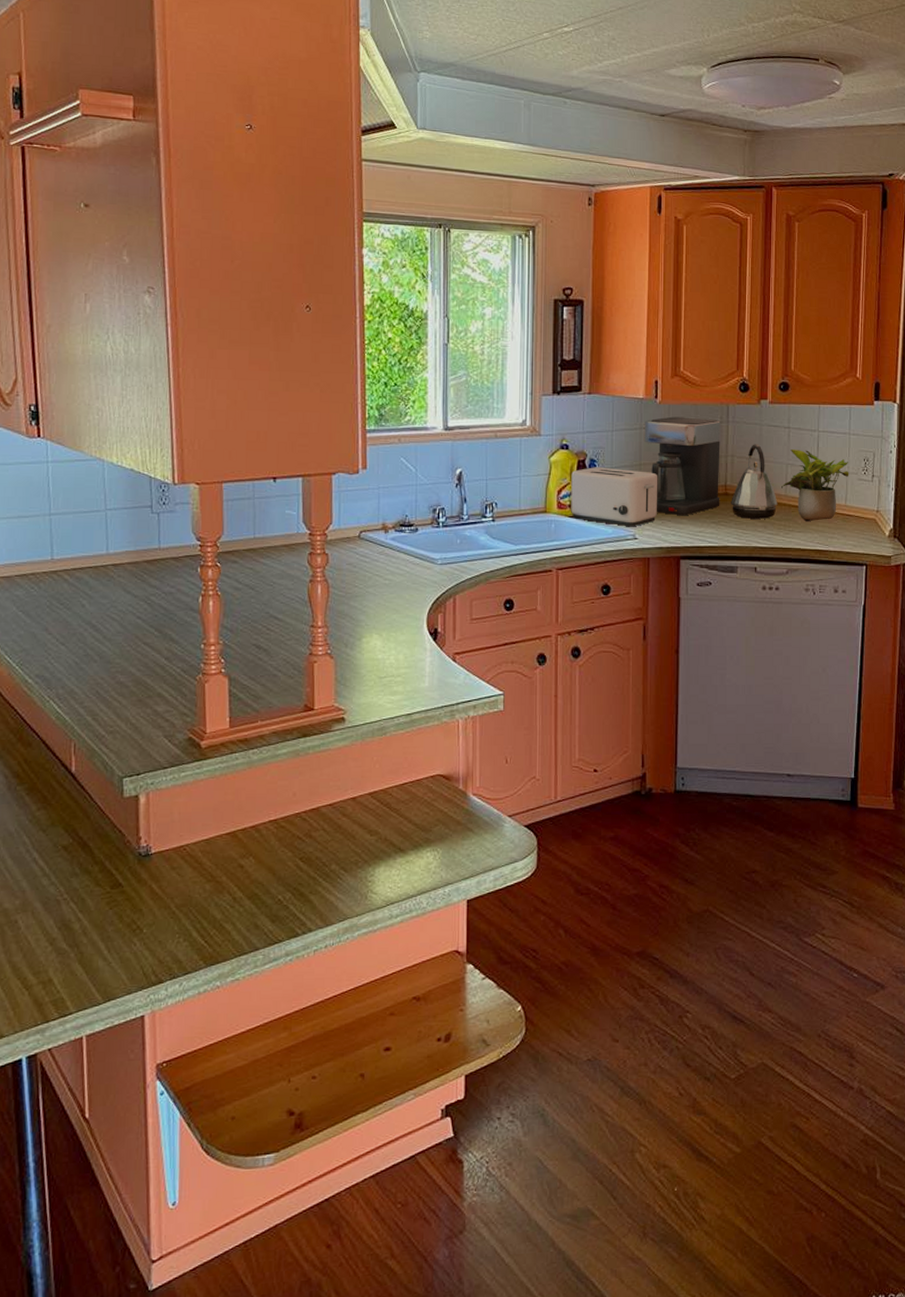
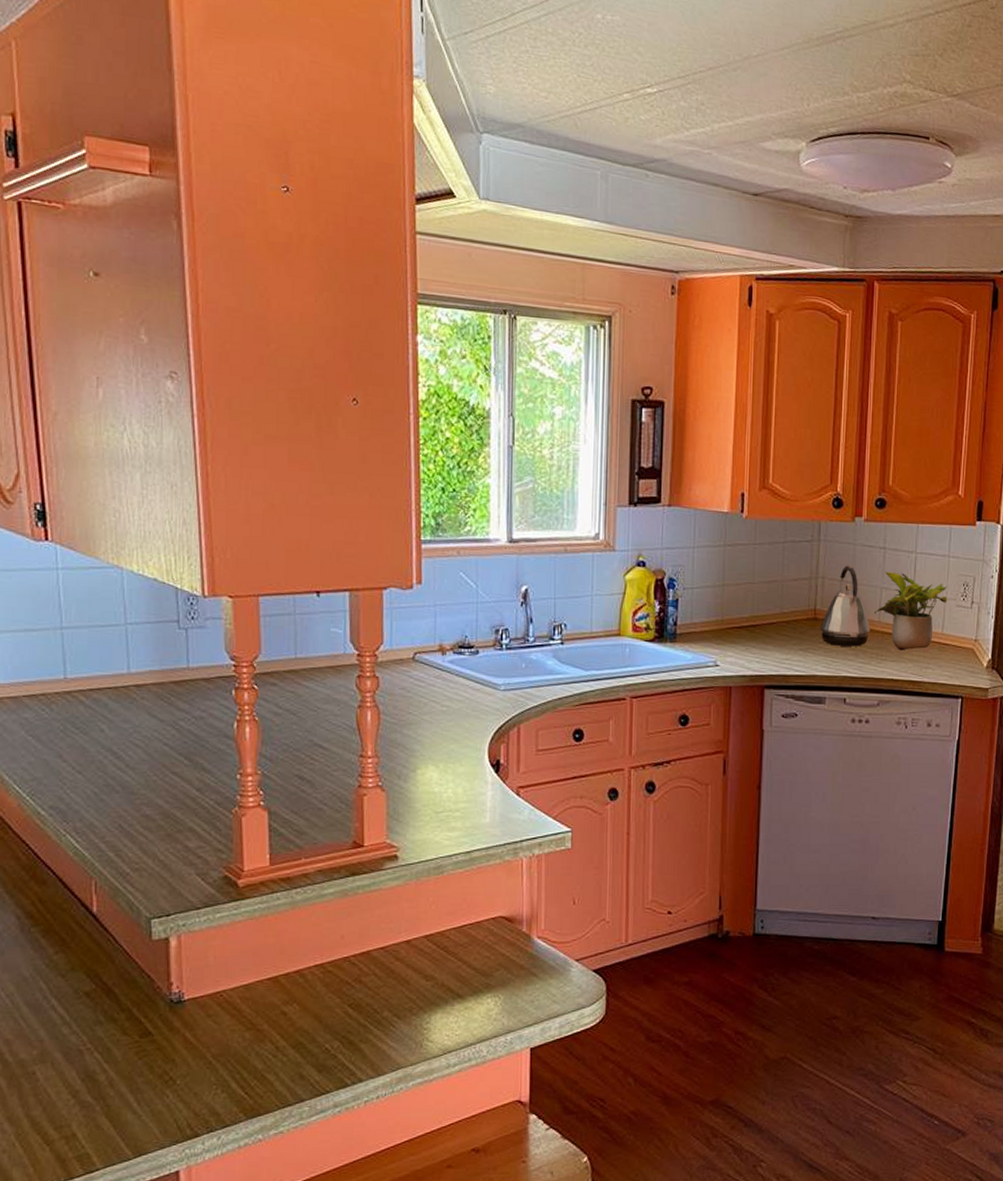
toaster: present [571,467,658,527] -> none [647,587,743,653]
coffee maker: present [644,416,721,516] -> none [728,533,811,642]

